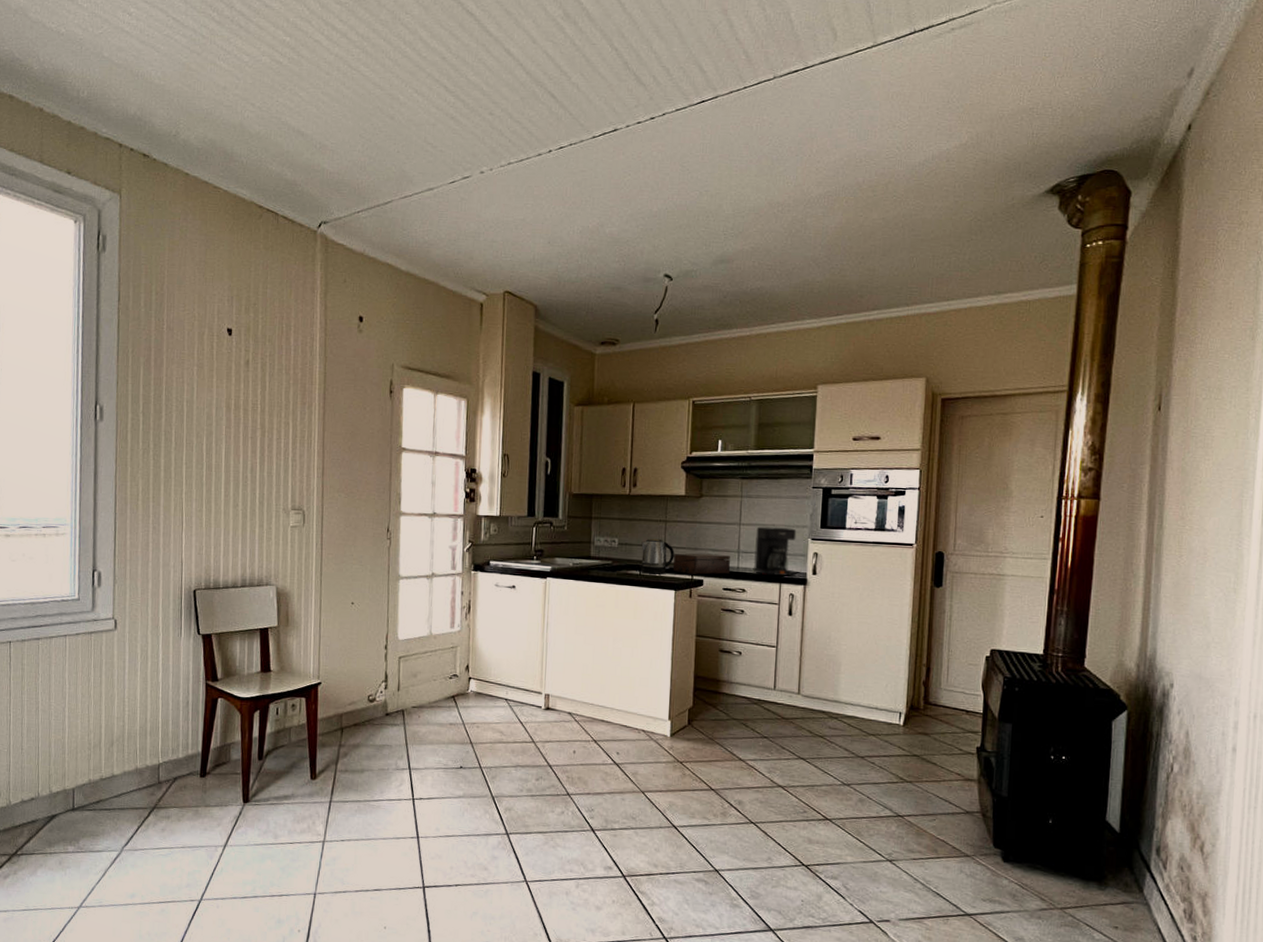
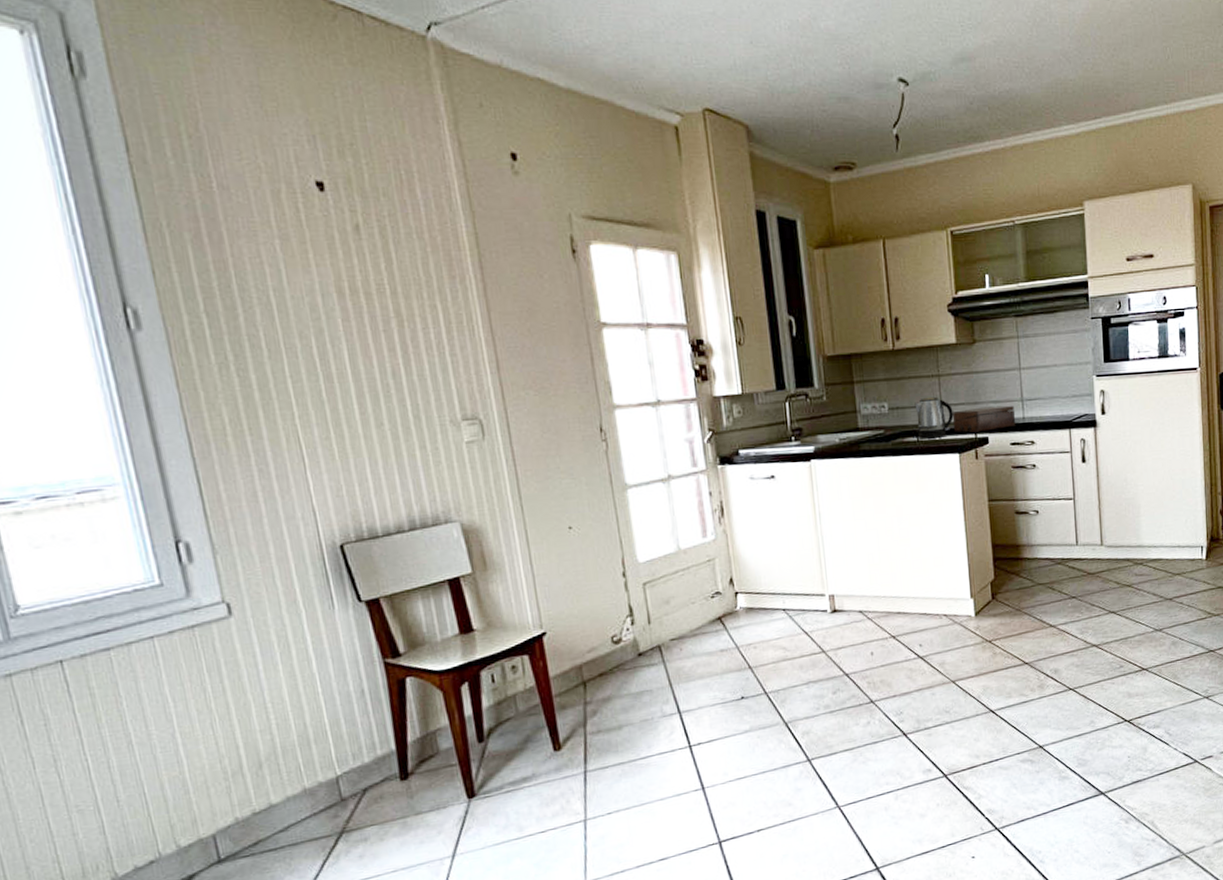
coffee maker: present [753,526,797,577] -> none [1038,366,1085,422]

